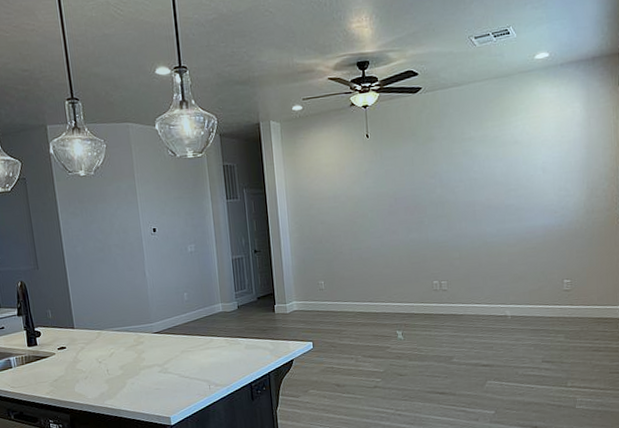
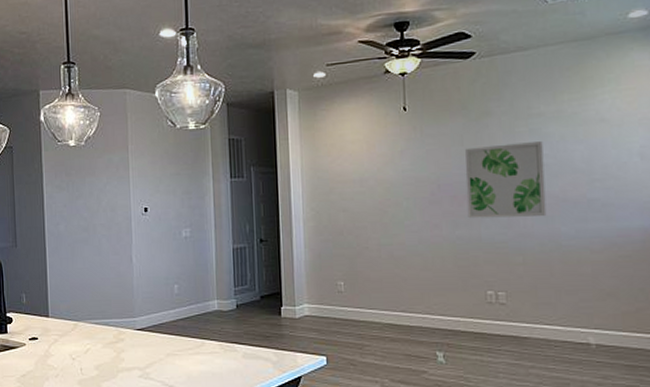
wall art: none [414,161,476,225] -> present [464,141,547,219]

